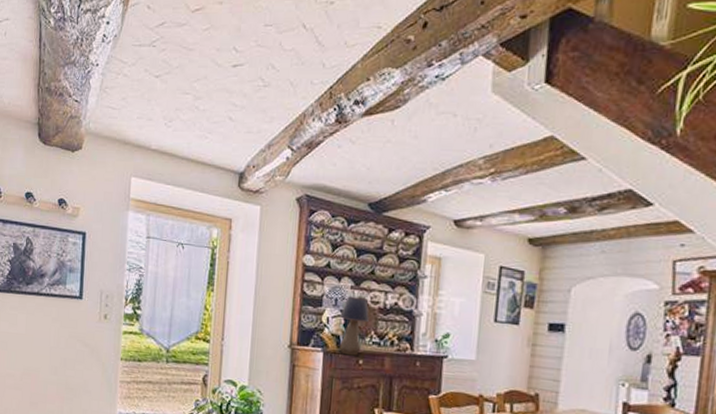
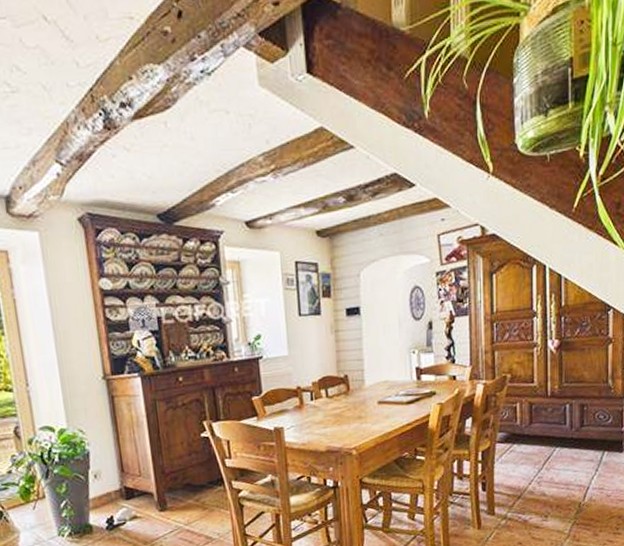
table lamp: present [340,295,370,356] -> none [150,313,182,376]

